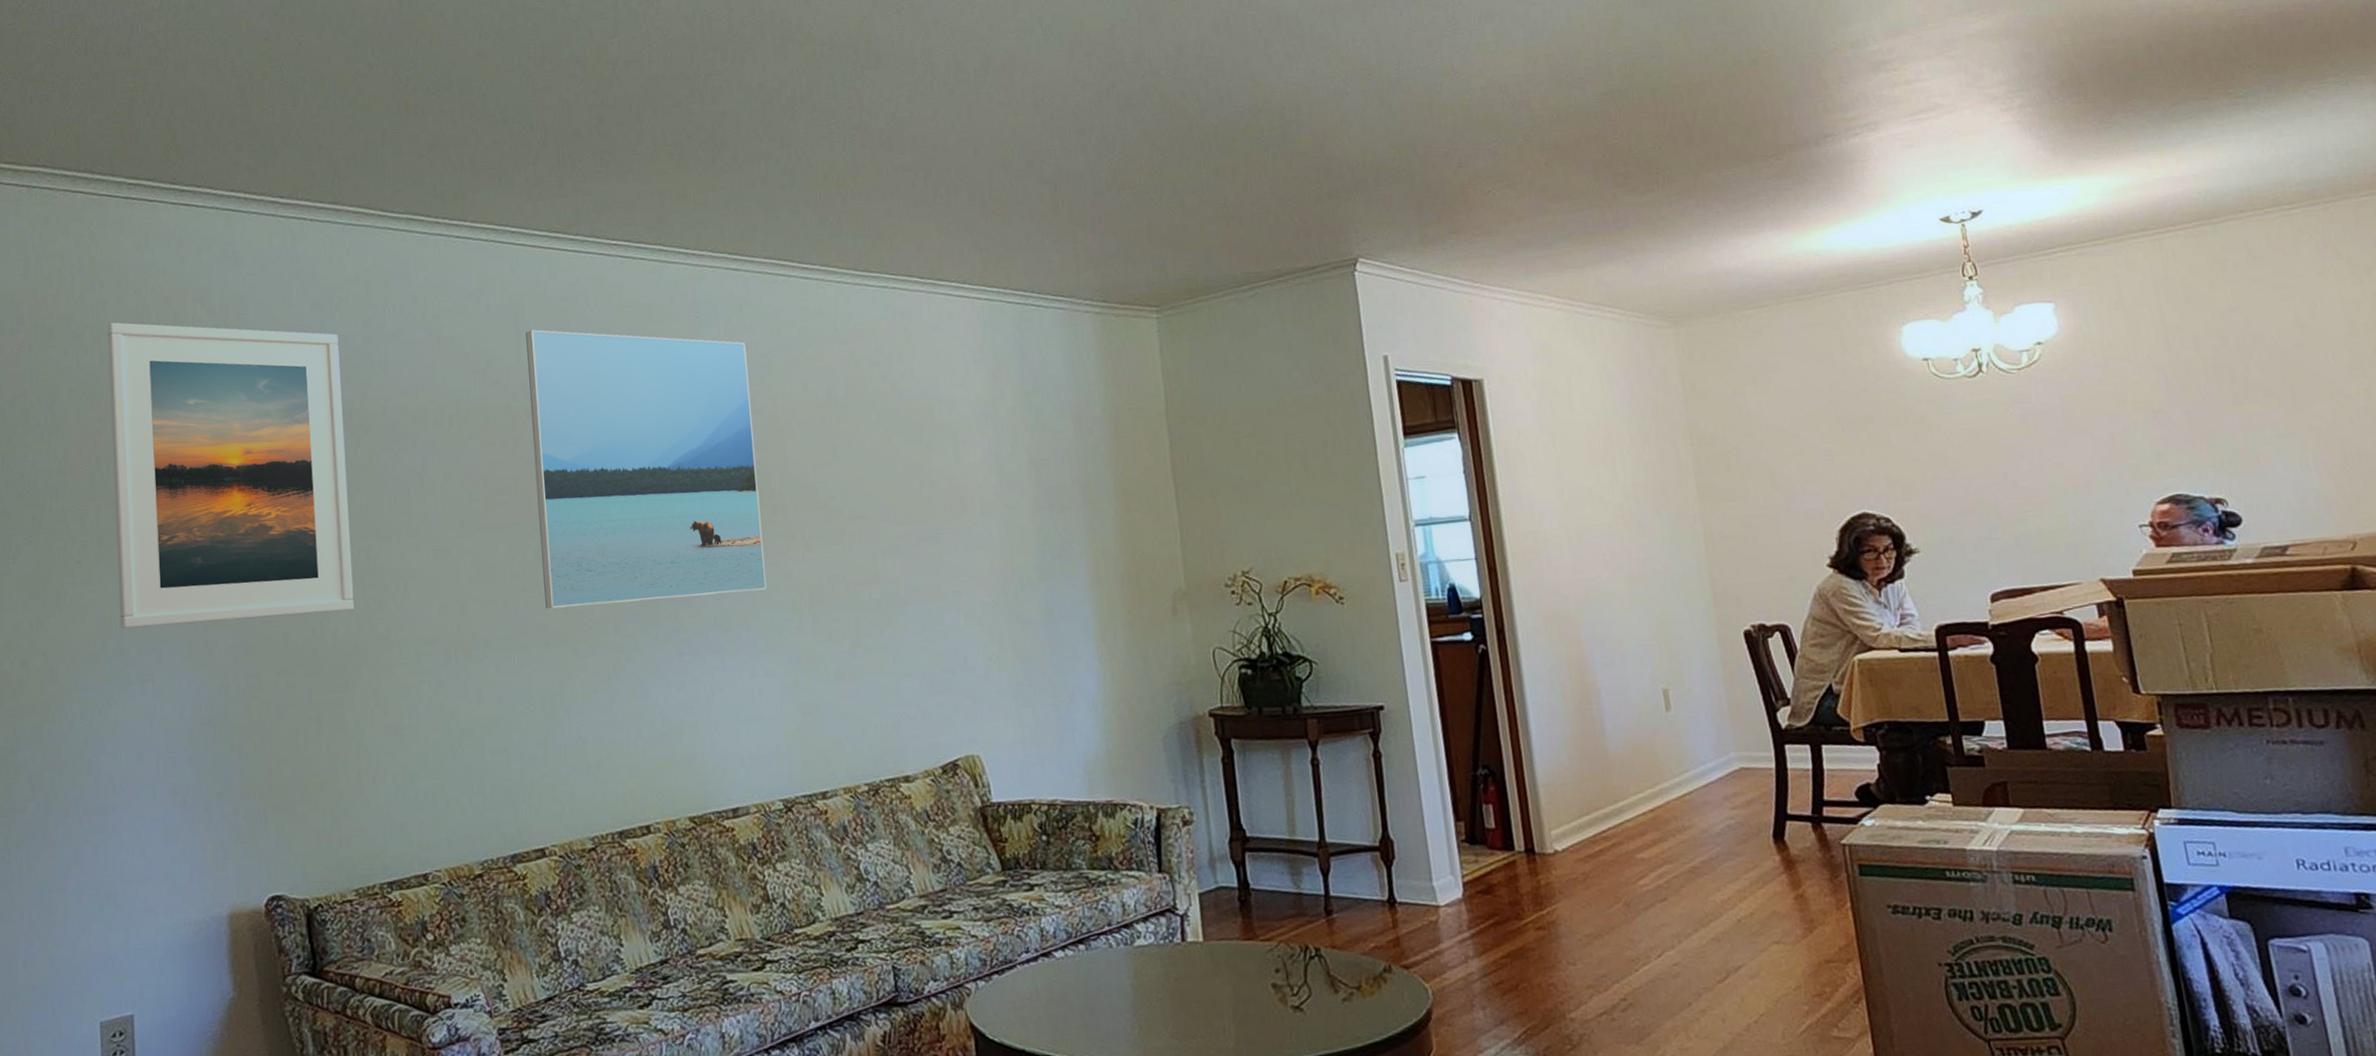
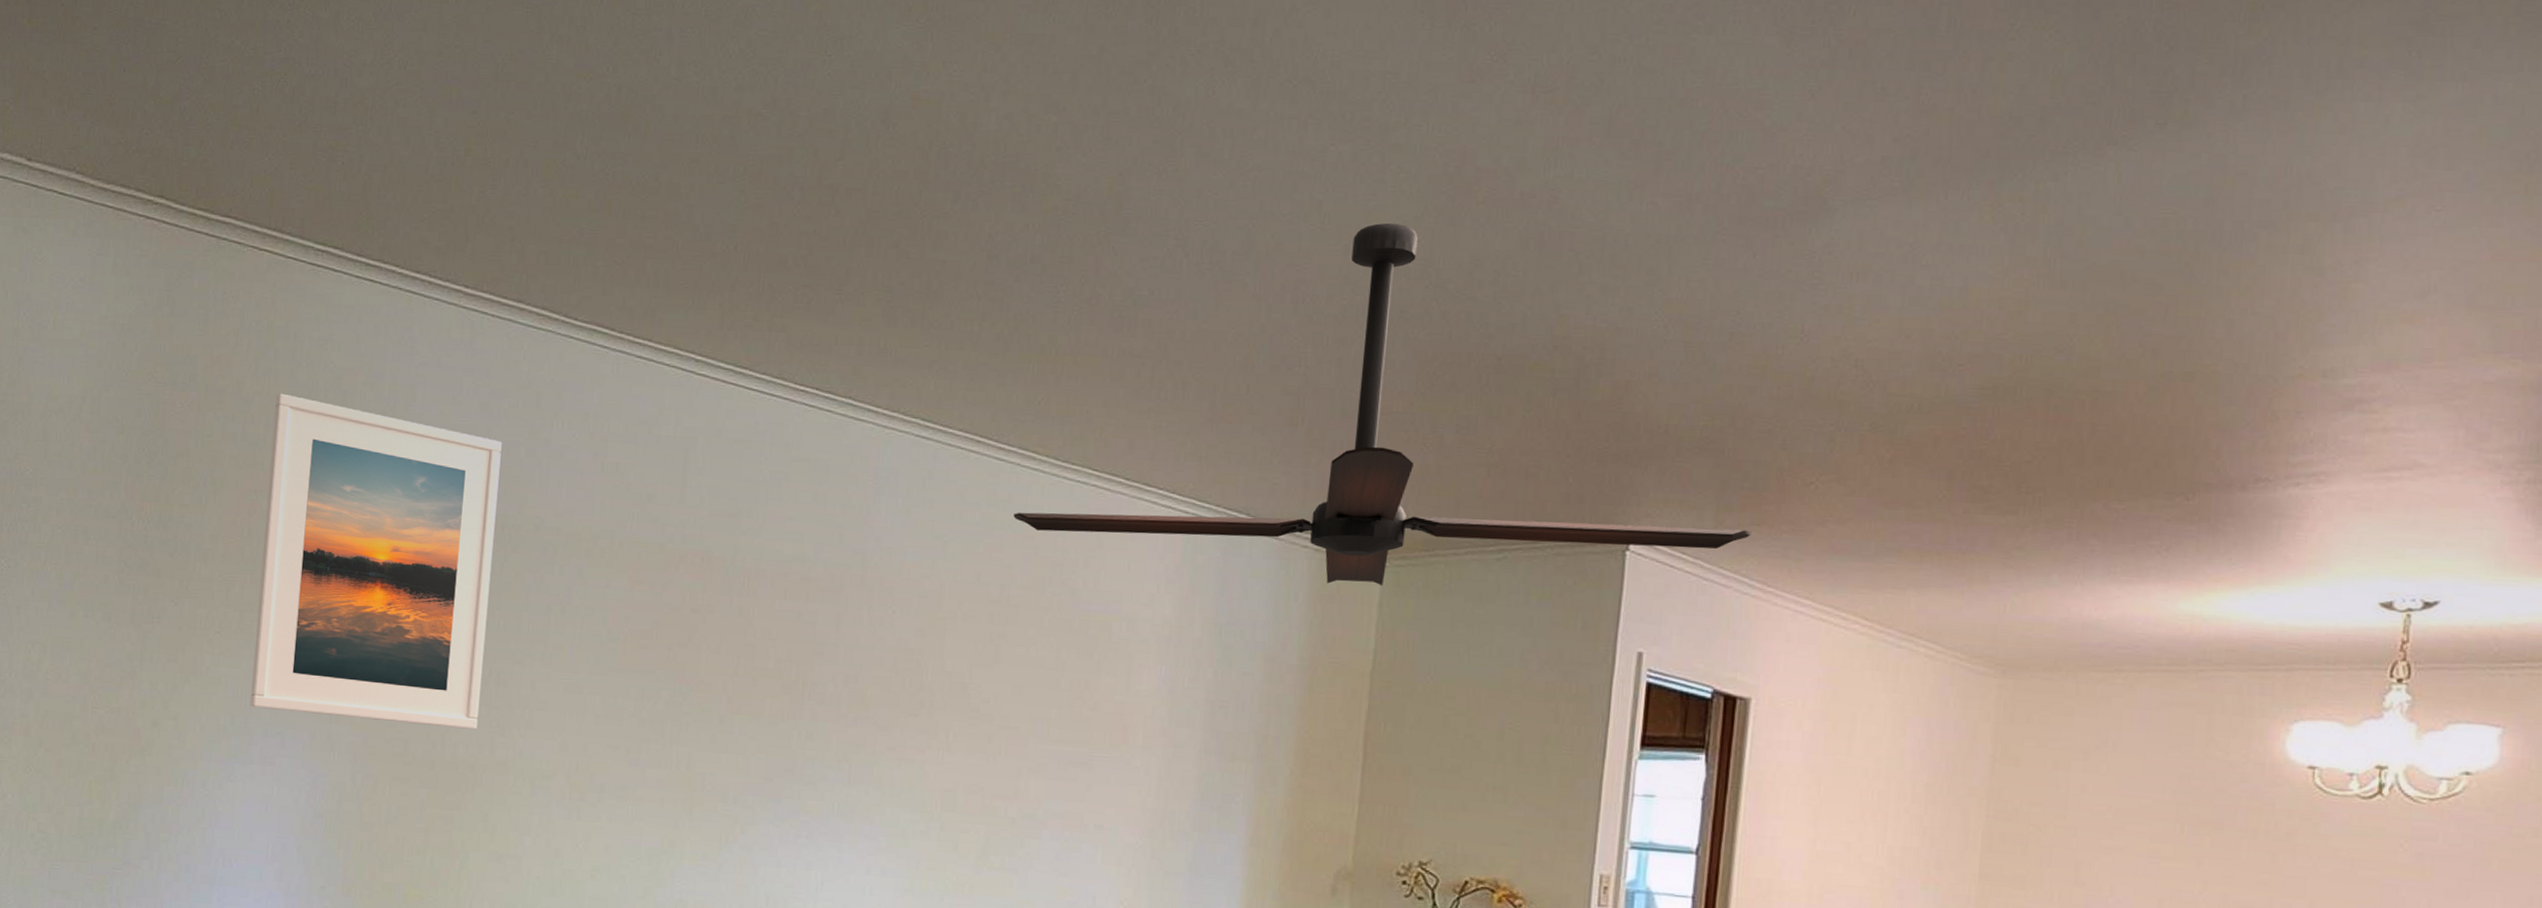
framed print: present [526,329,766,609] -> none [668,469,922,786]
ceiling fan: none [827,26,1452,341] -> present [1013,223,1752,585]

